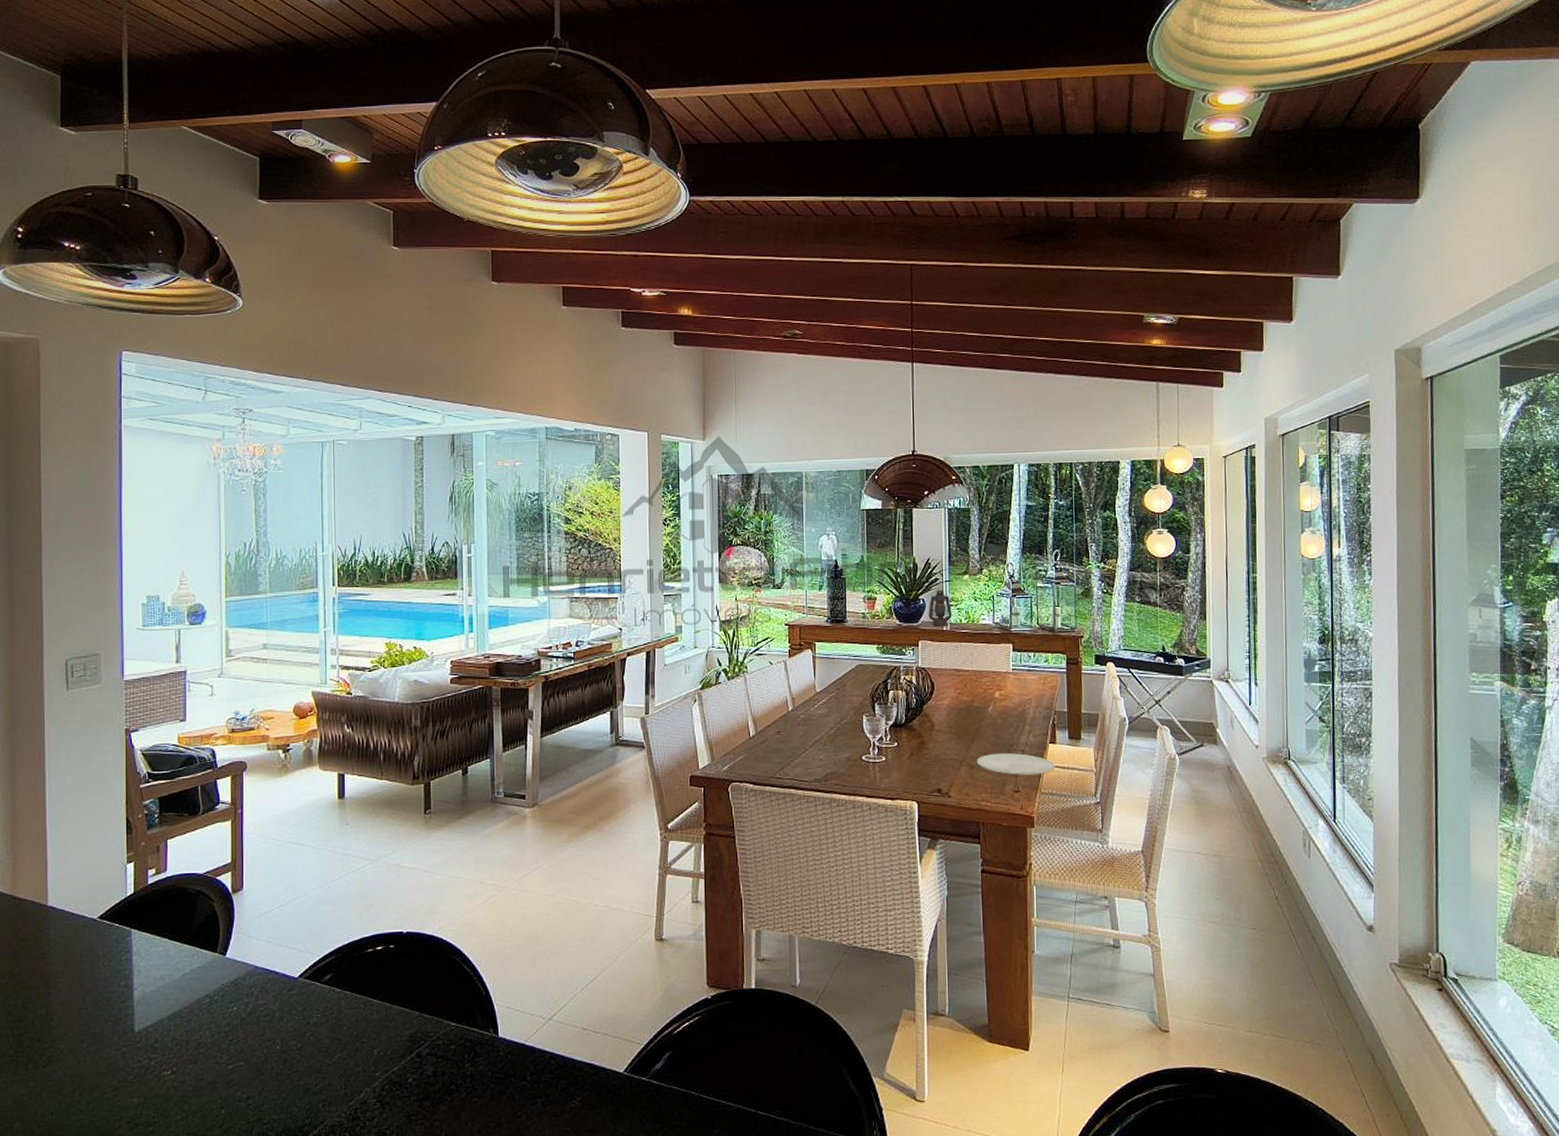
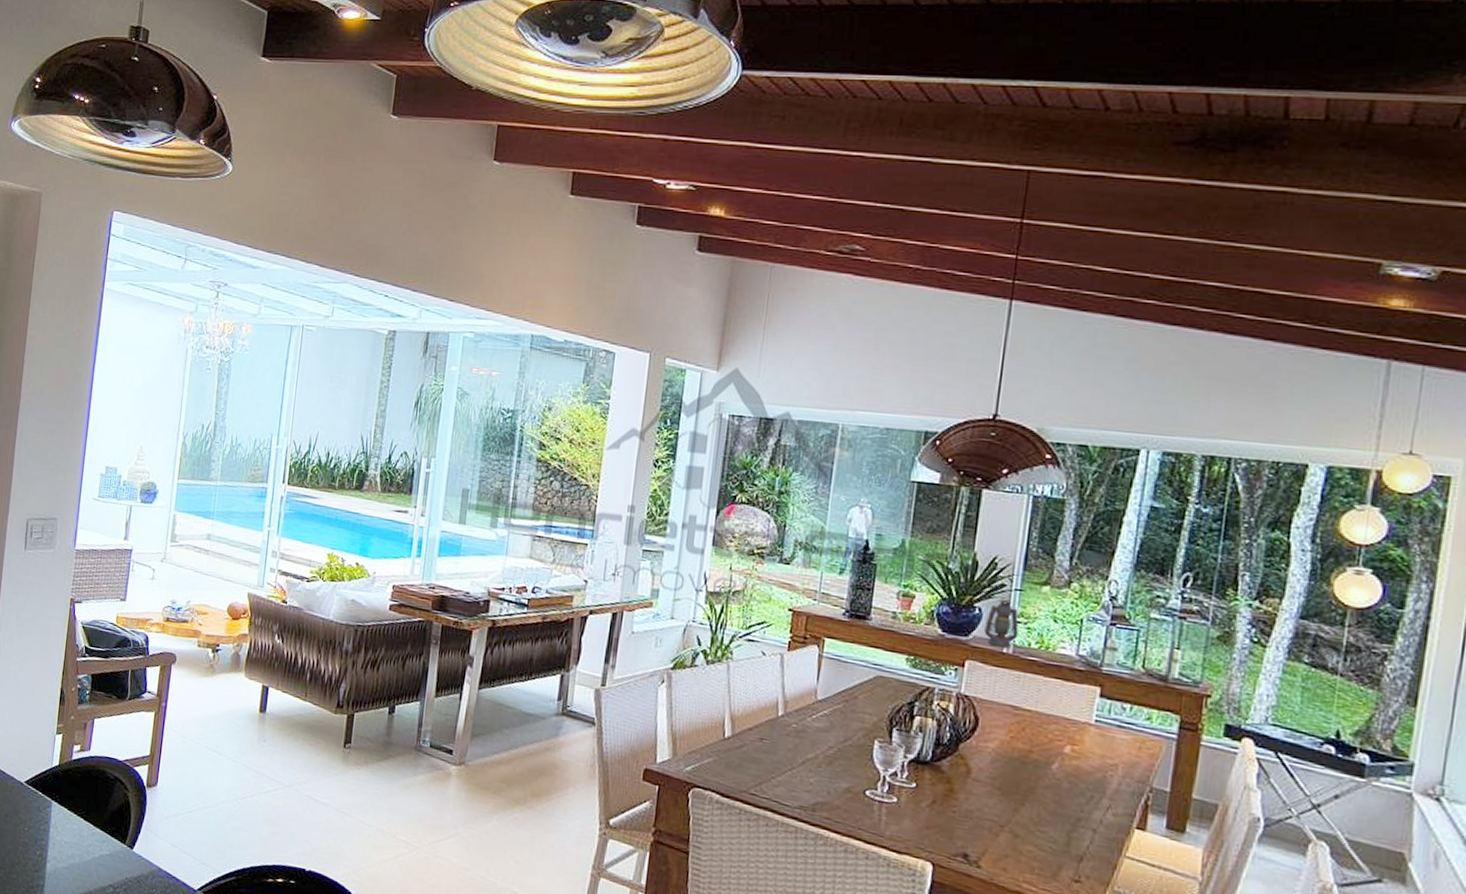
plate: present [976,752,1056,776] -> none [1023,824,1141,868]

